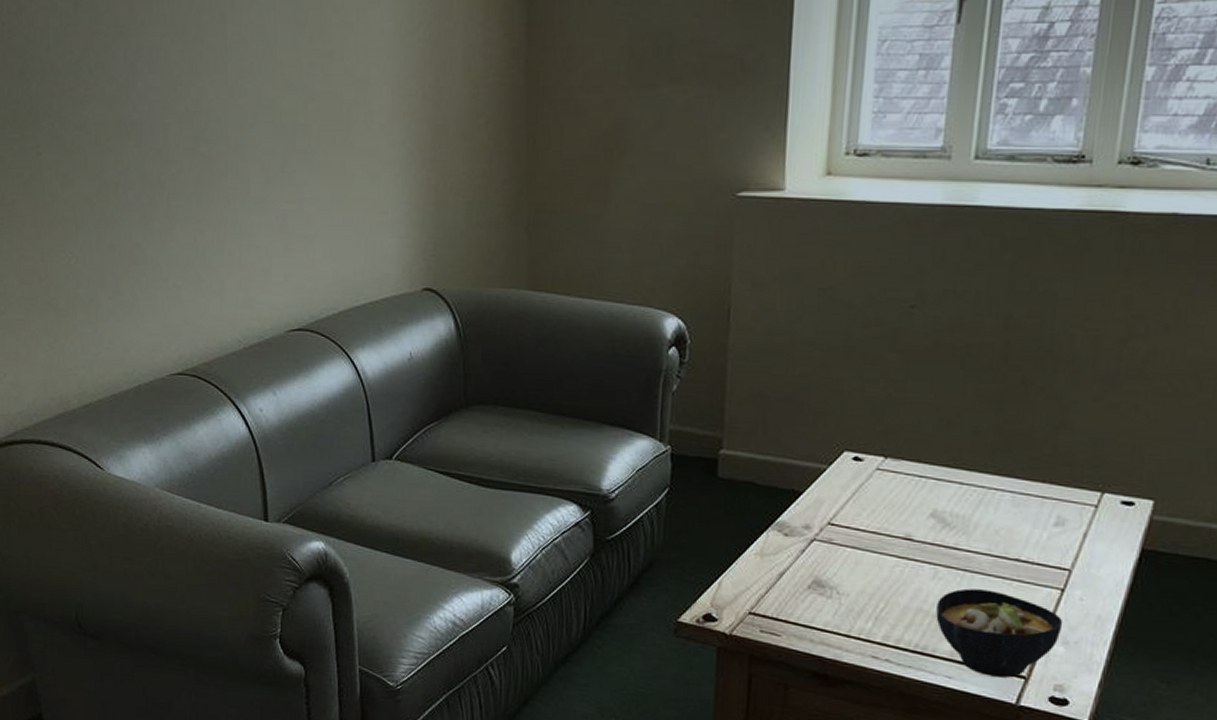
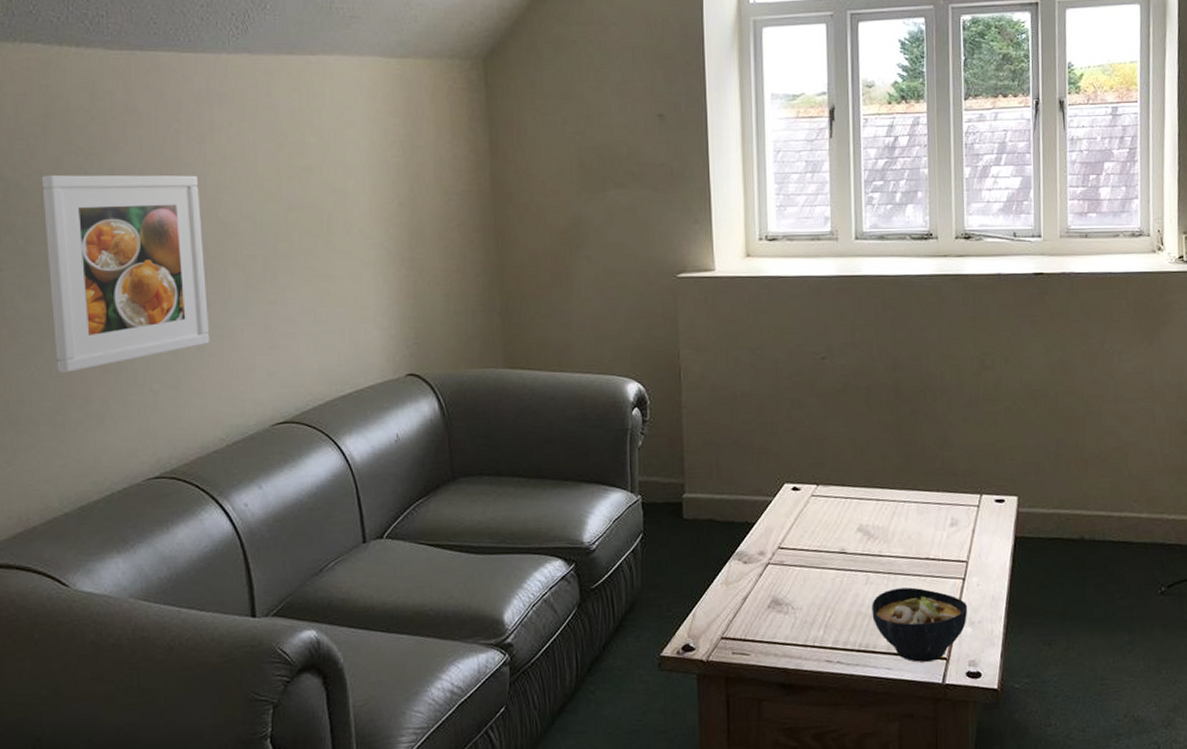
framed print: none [73,55,229,262] -> present [41,174,210,373]

